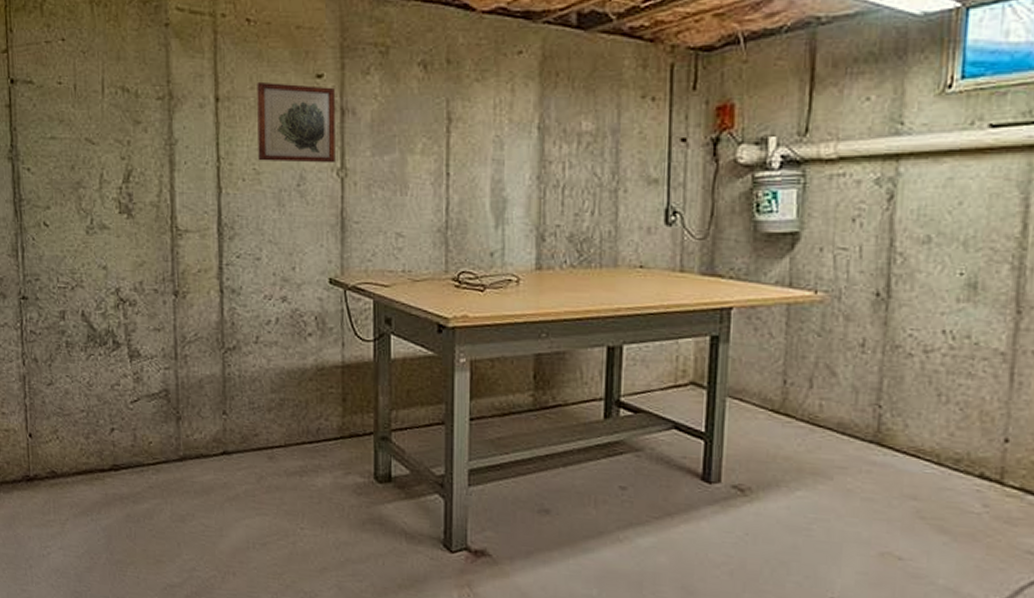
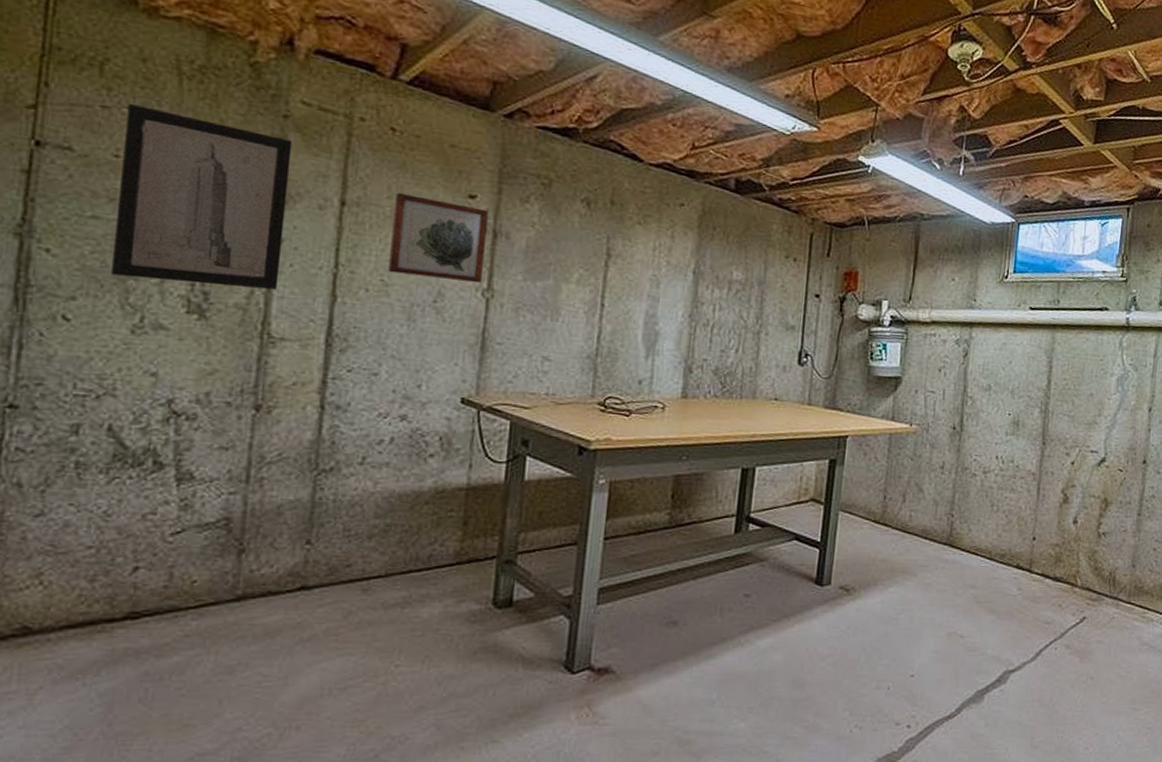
wall art: none [62,35,178,188] -> present [110,103,293,290]

